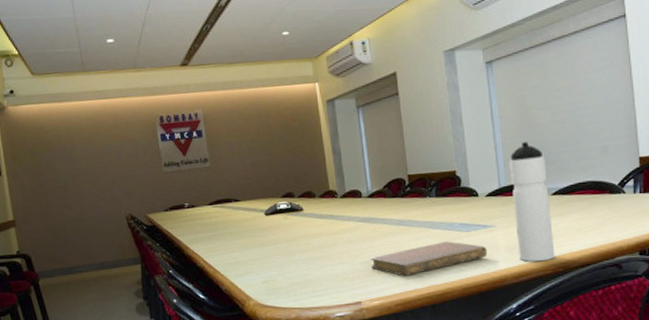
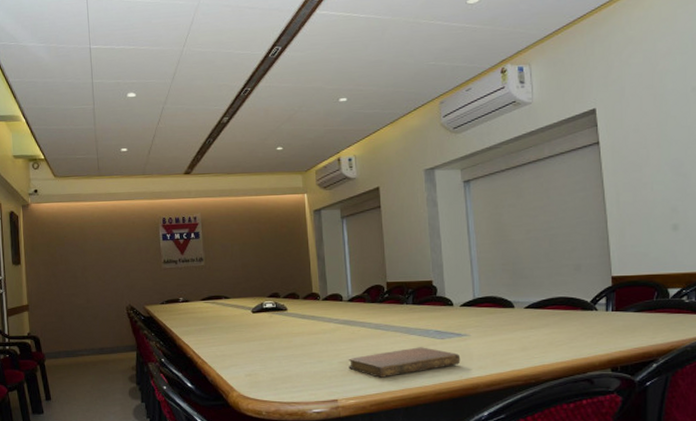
water bottle: present [509,142,555,262] -> none [484,257,527,372]

